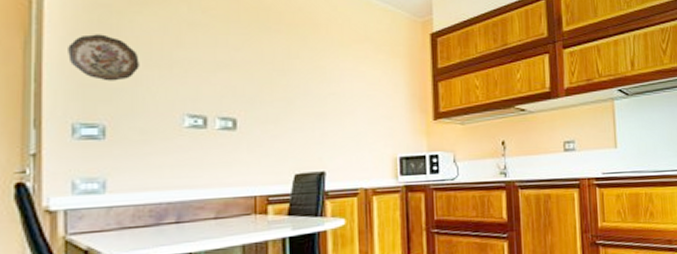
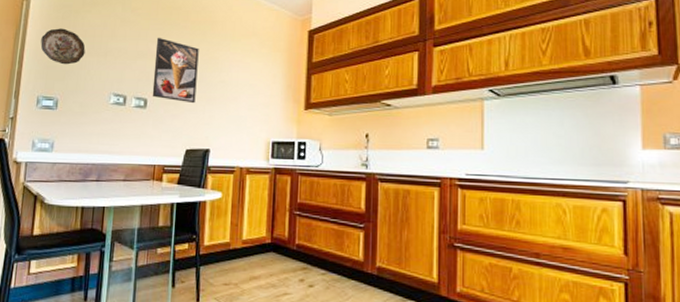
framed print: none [241,43,301,121] -> present [152,37,199,104]

